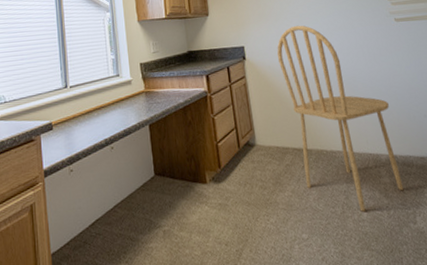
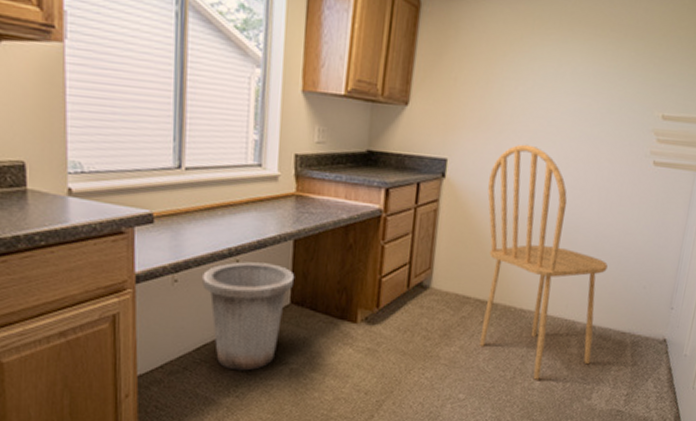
trash can: none [90,146,155,239] -> present [202,262,295,371]

